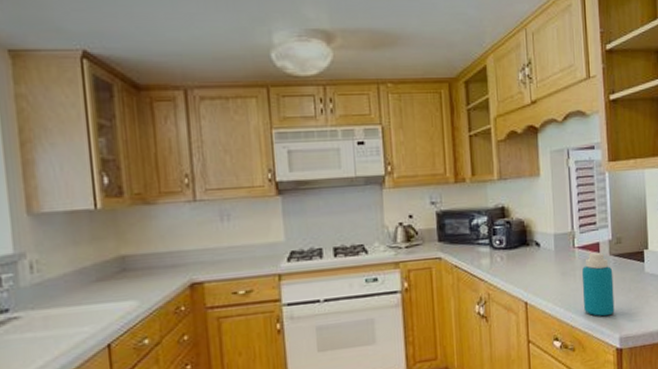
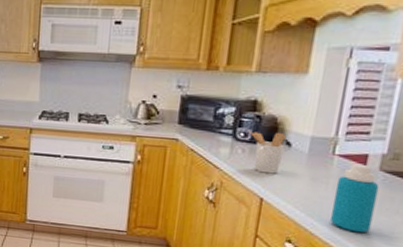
utensil holder: none [503,235,536,277] -> present [249,131,285,174]

